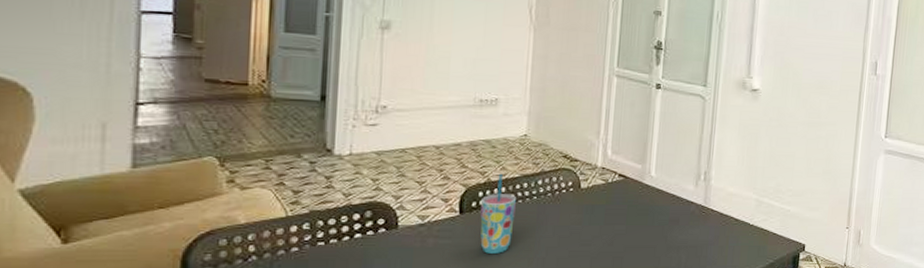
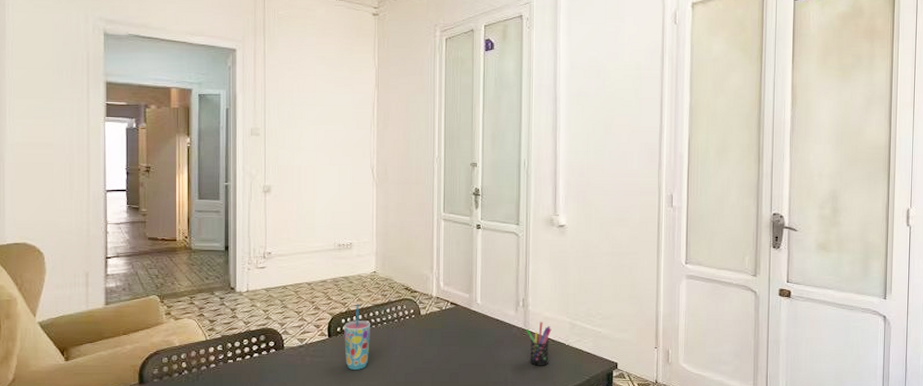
pen holder: none [706,198,736,248] -> present [526,322,552,366]

